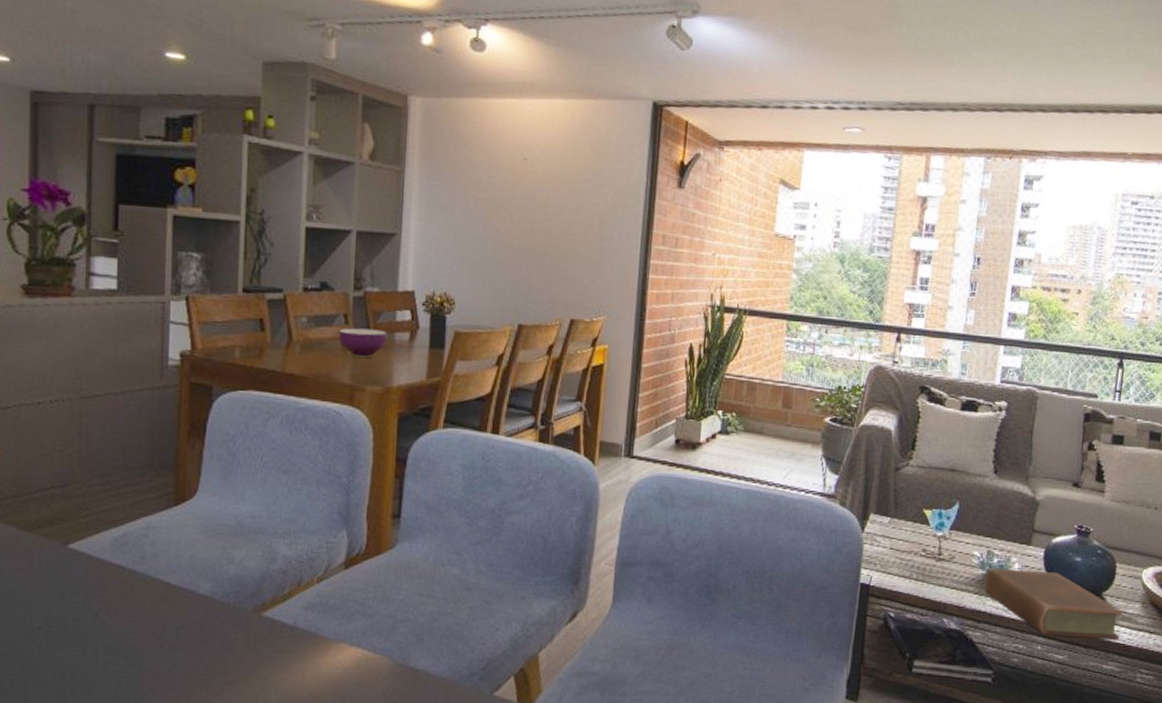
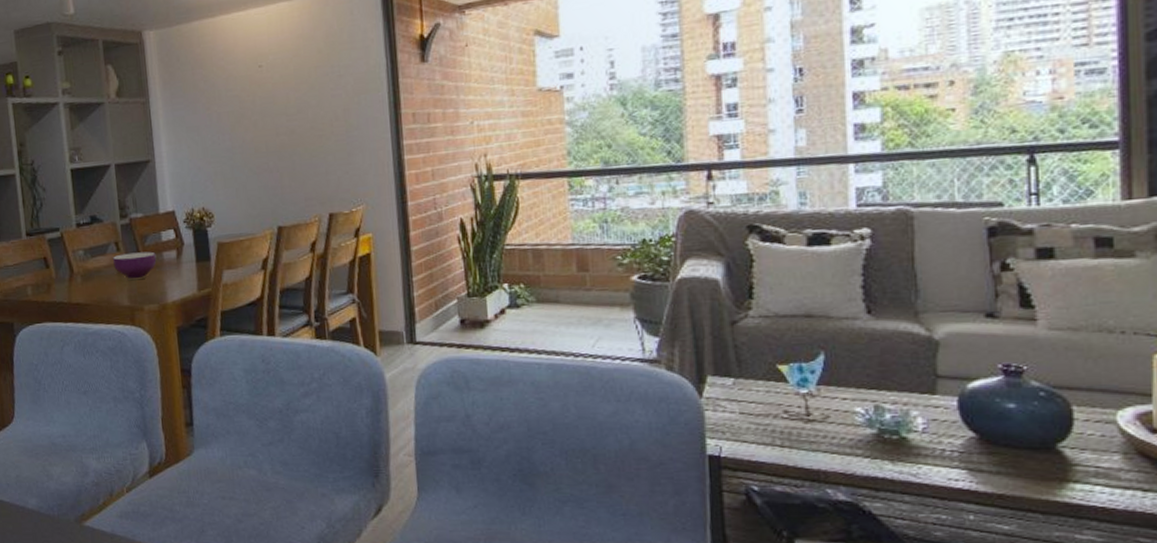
book: present [984,568,1123,640] -> none [877,424,1096,503]

